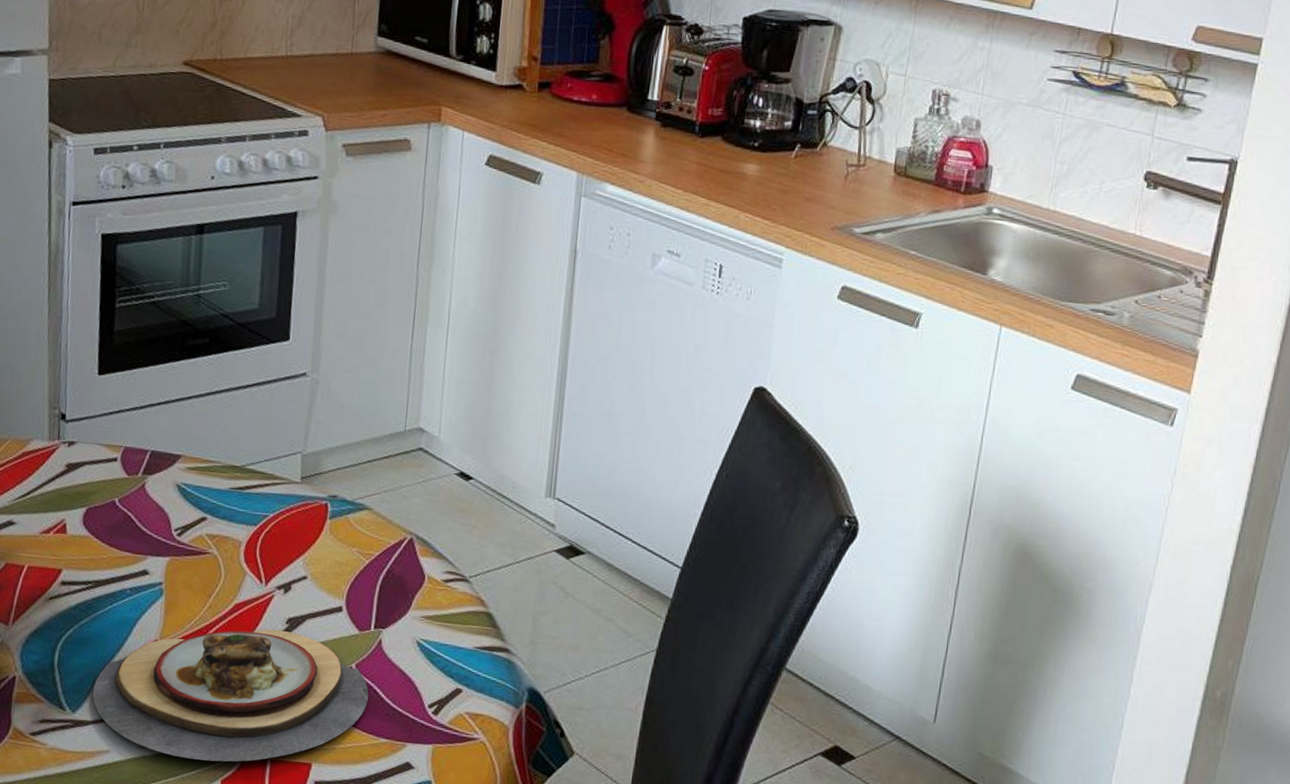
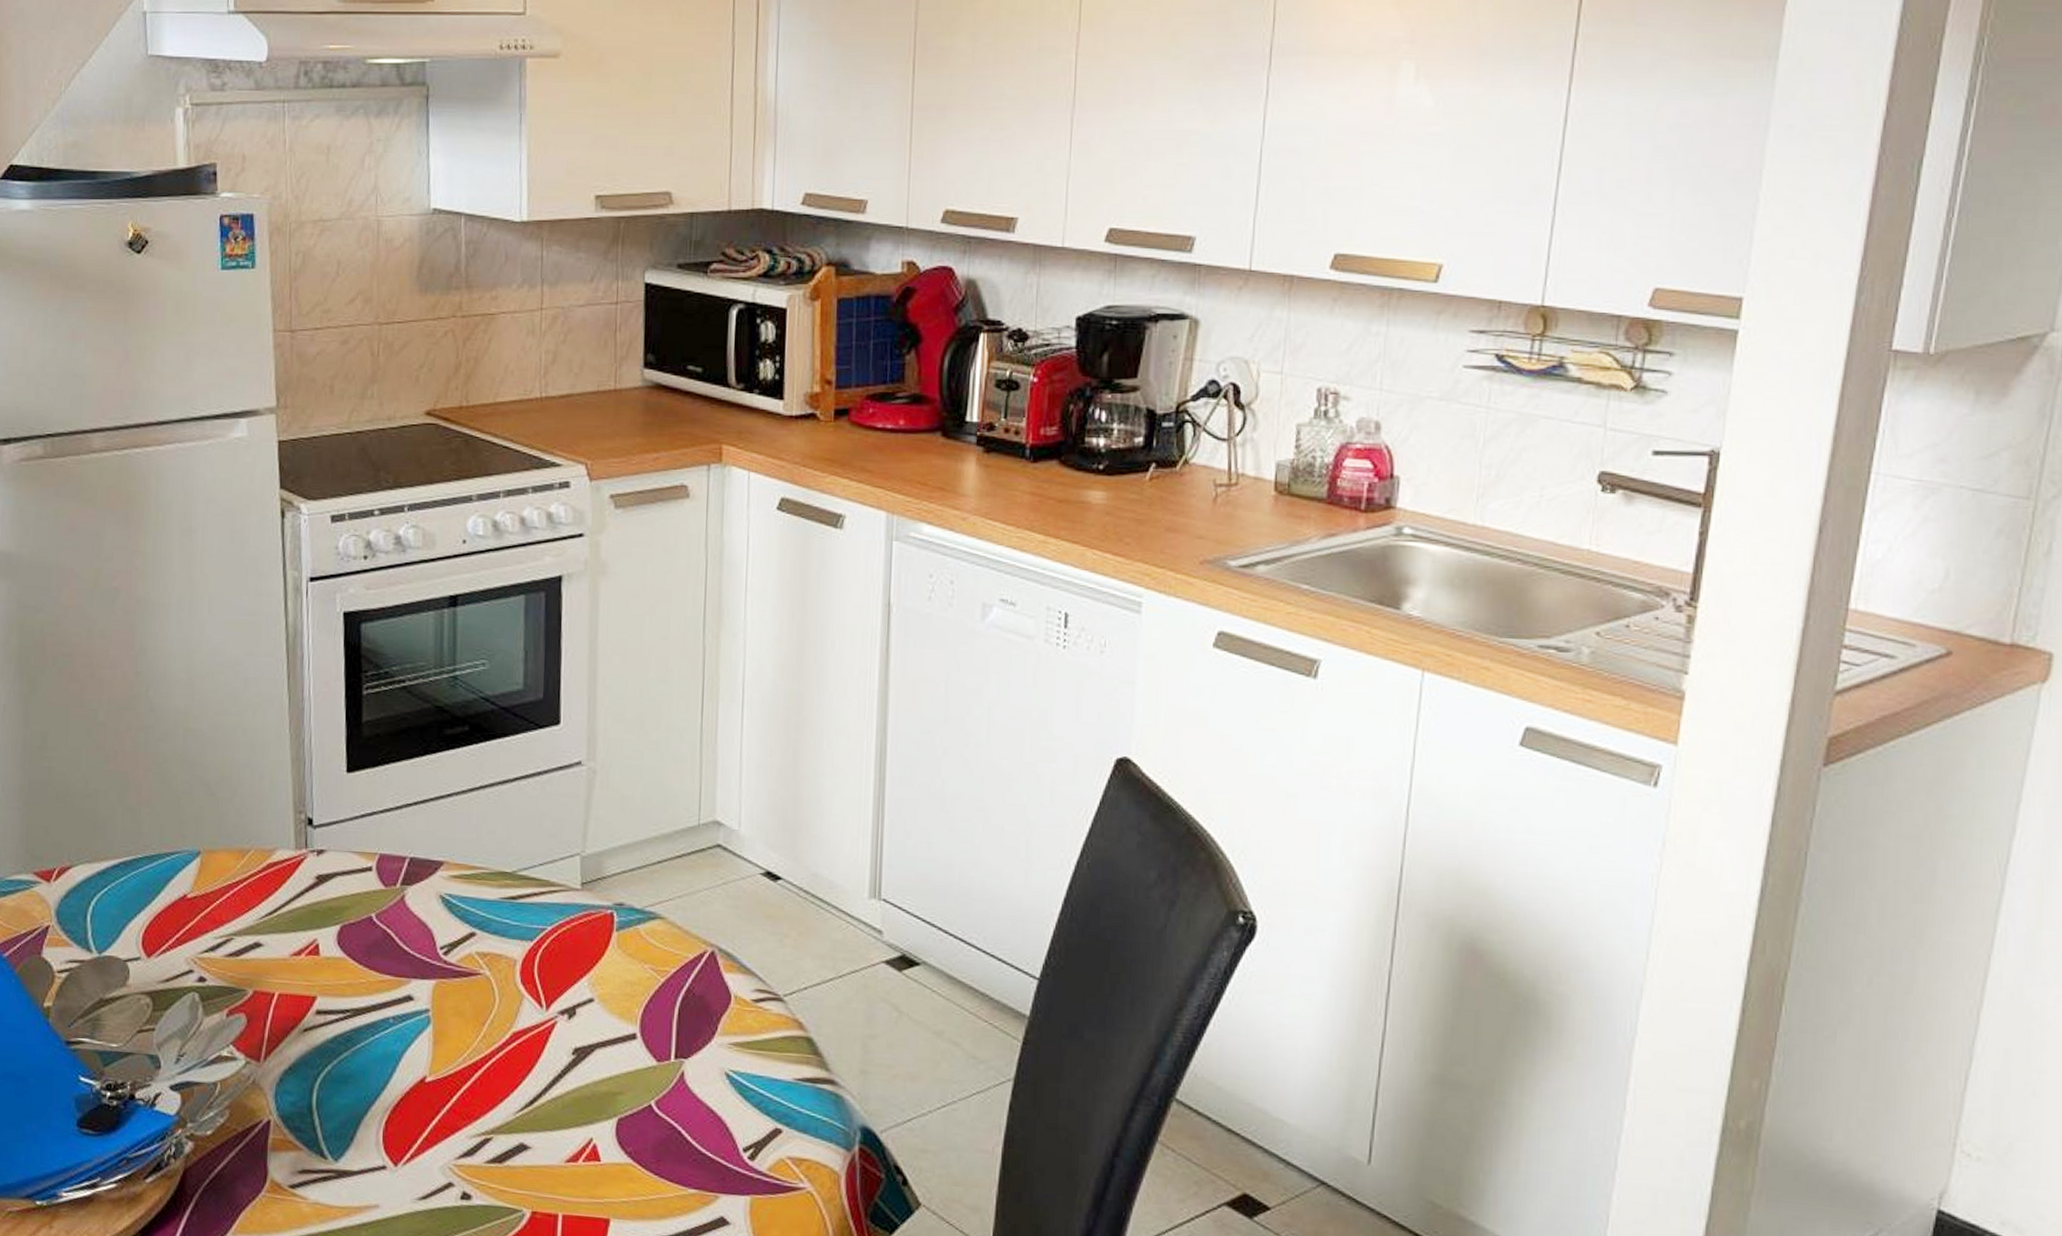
plate: present [93,629,369,762] -> none [357,1061,672,1218]

